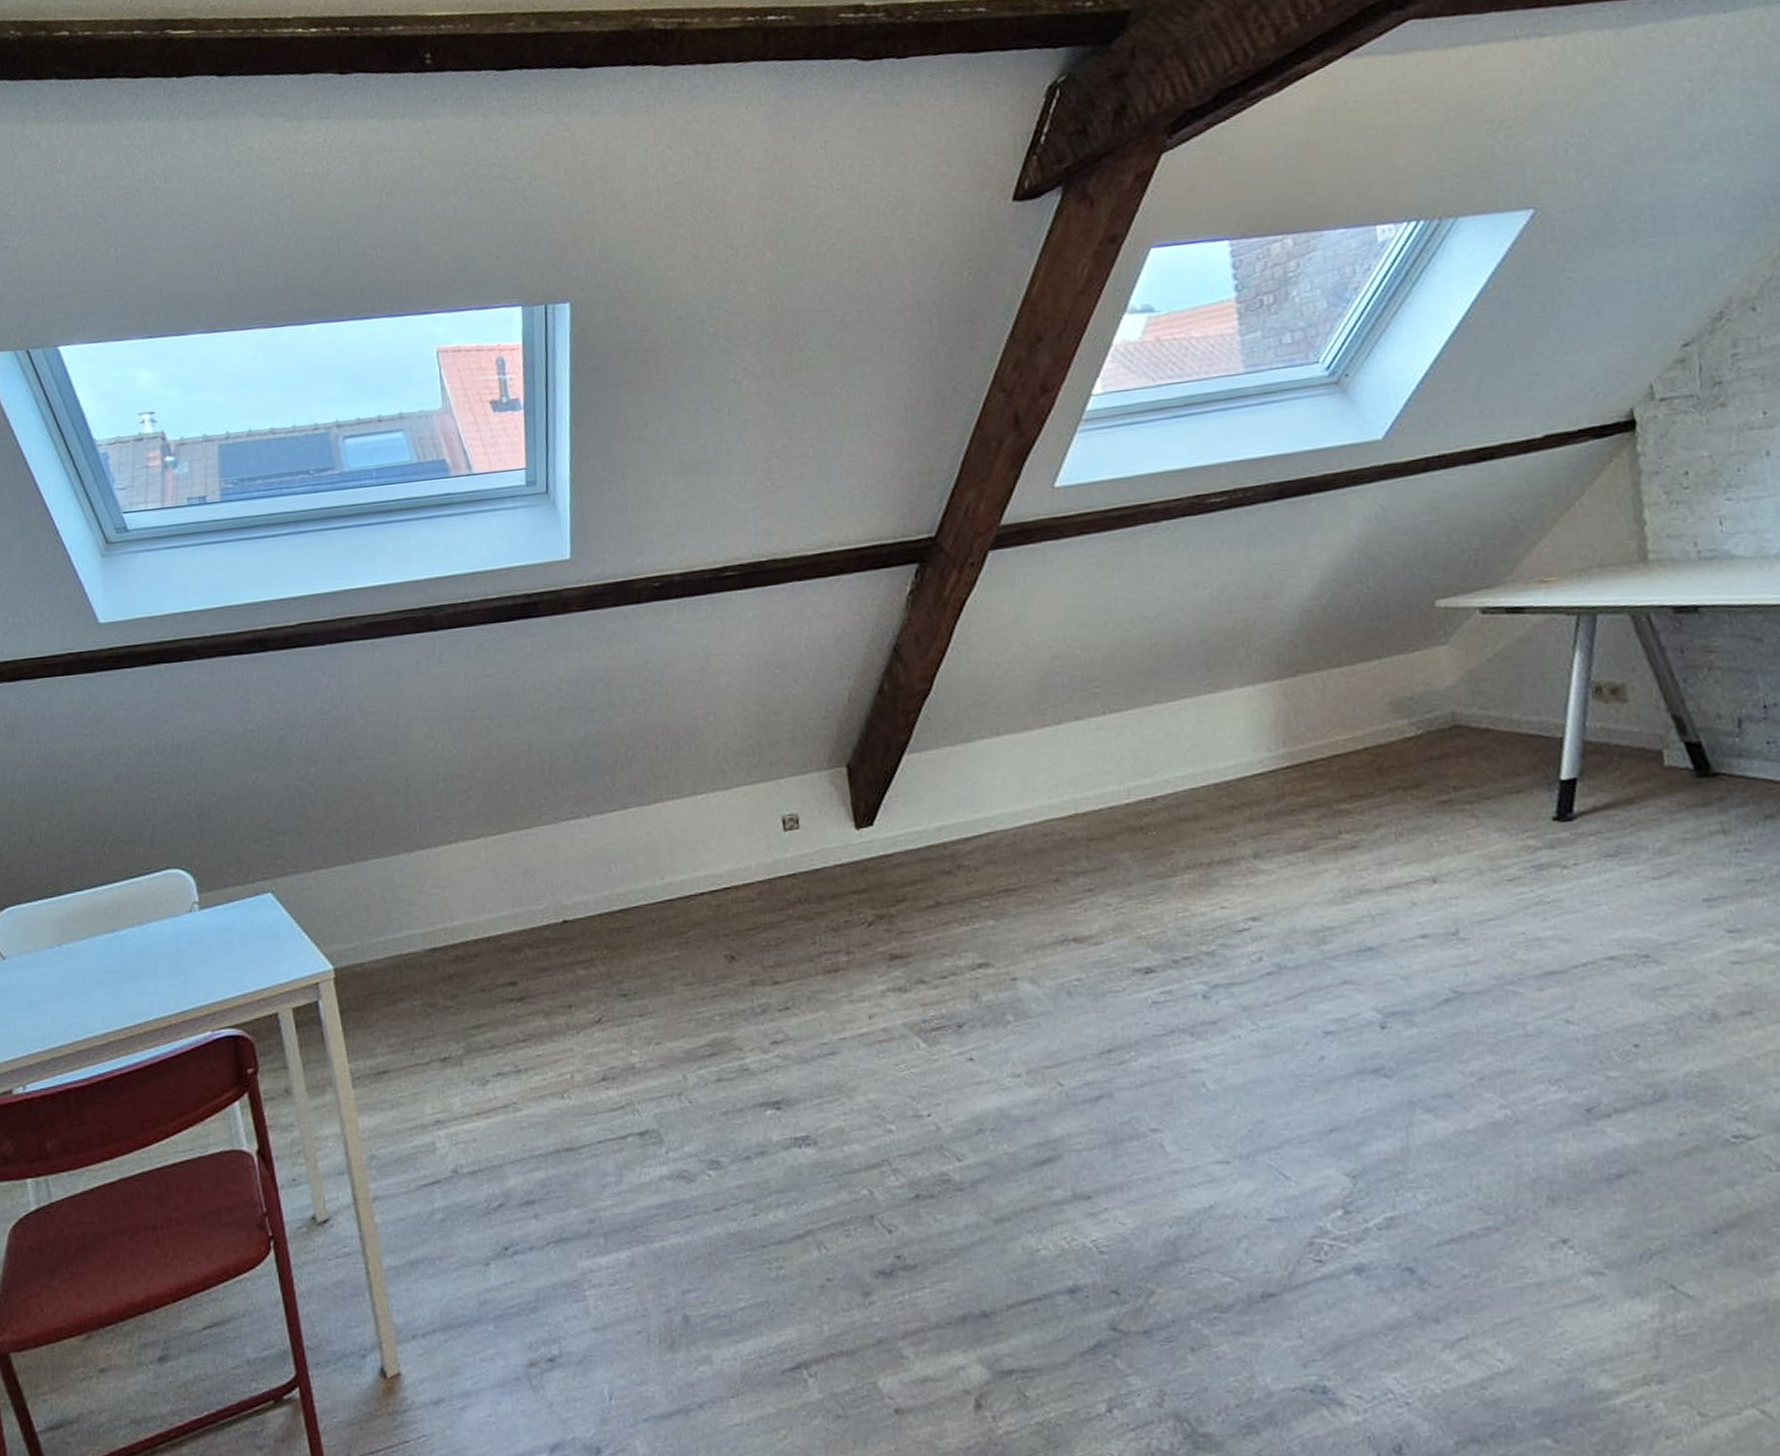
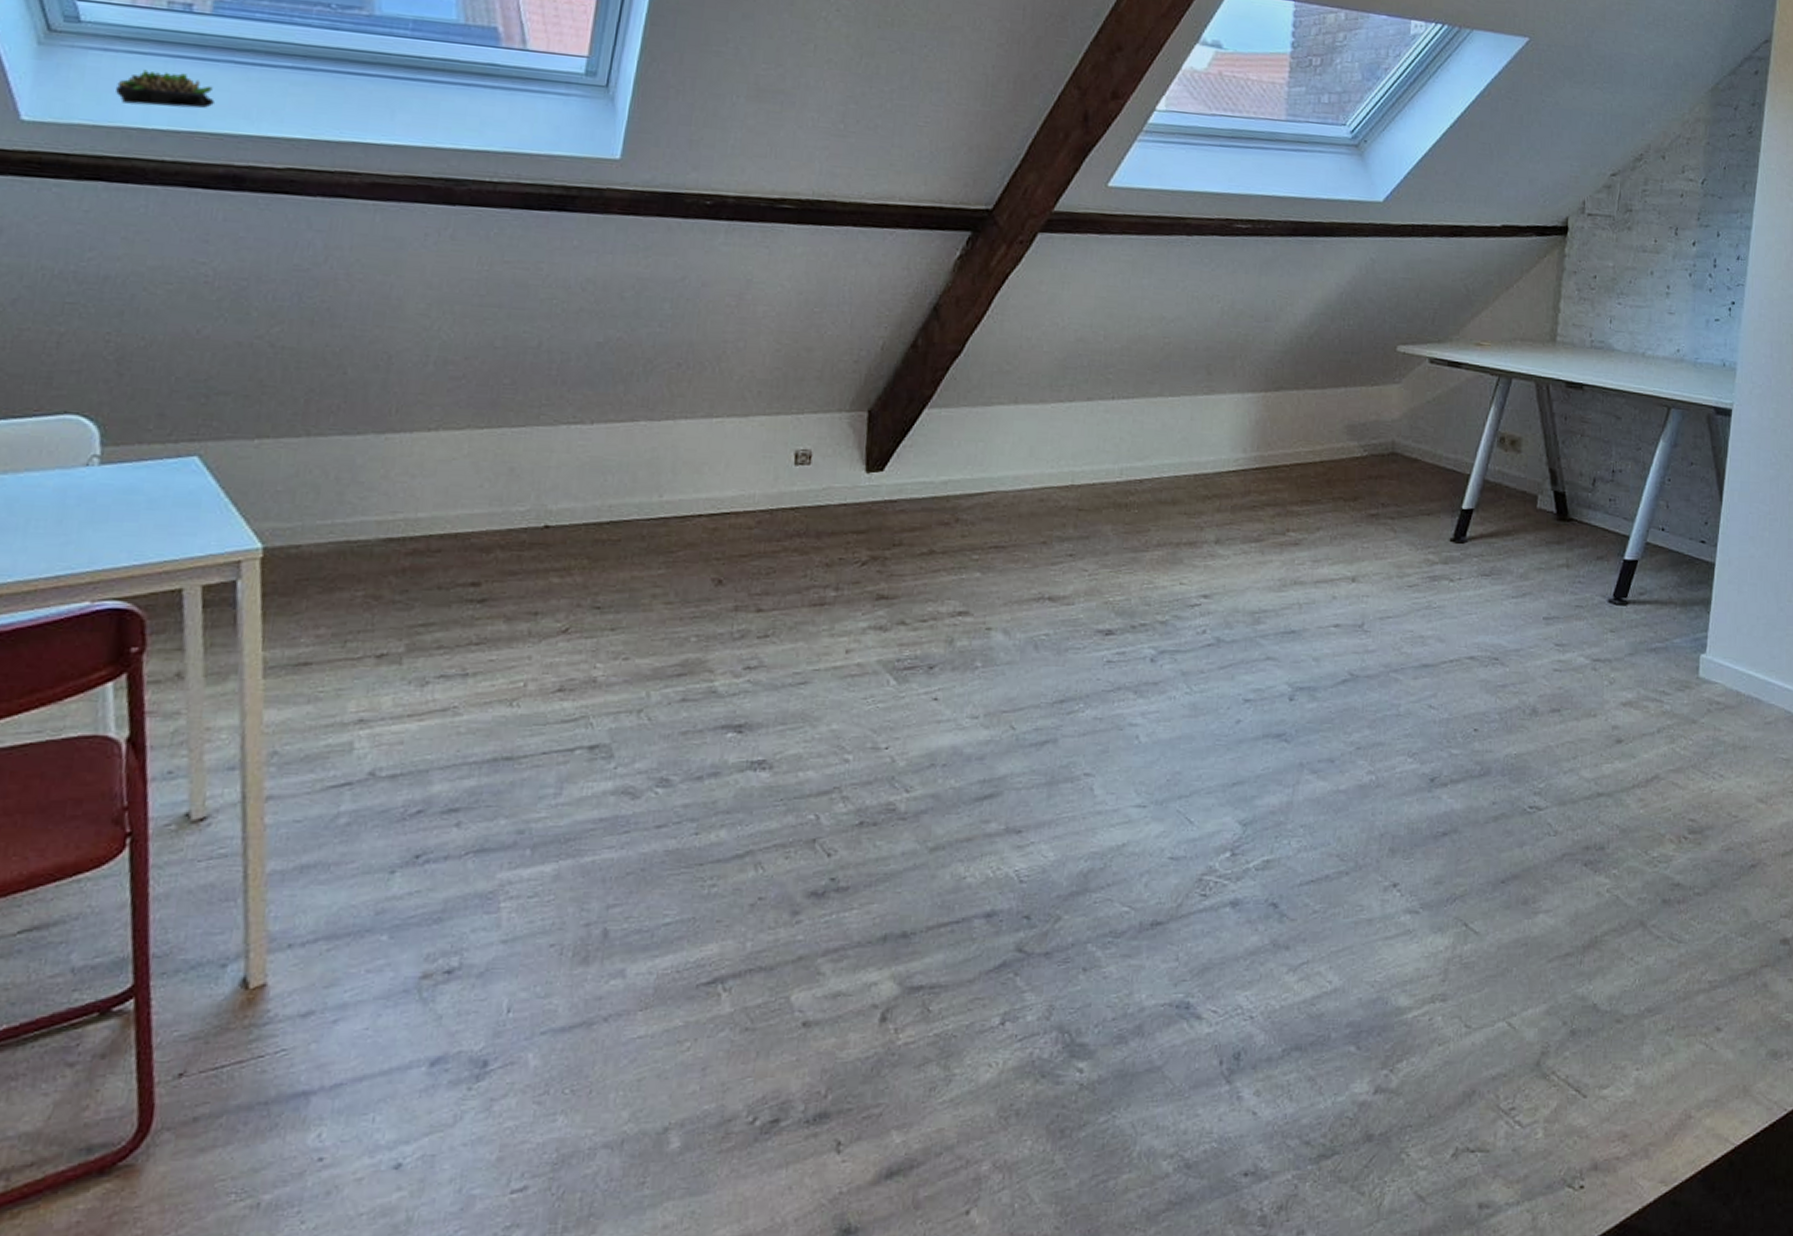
succulent plant: none [161,557,235,593] -> present [115,69,214,109]

